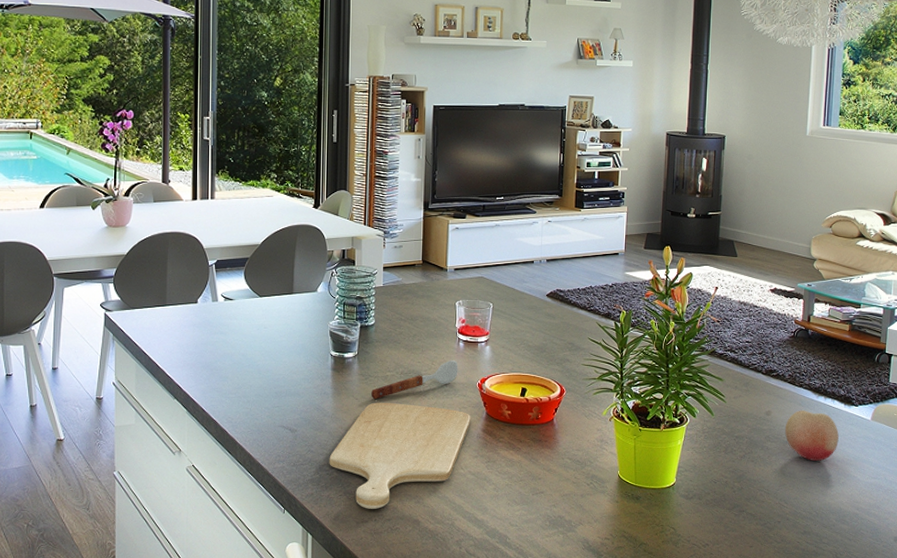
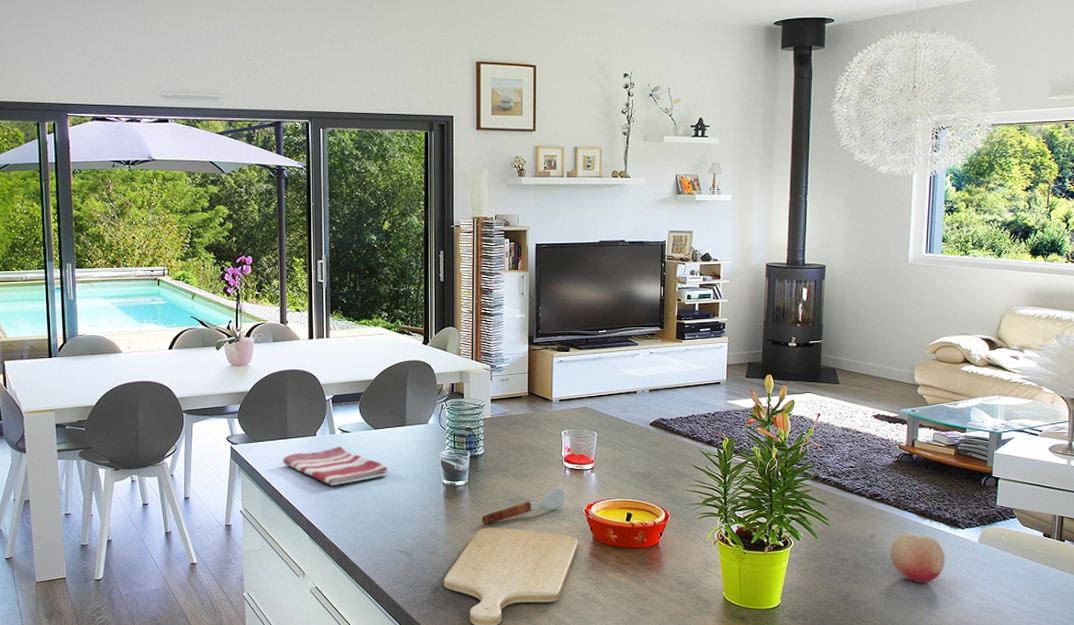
dish towel: none [160,314,274,357] -> present [282,445,389,486]

